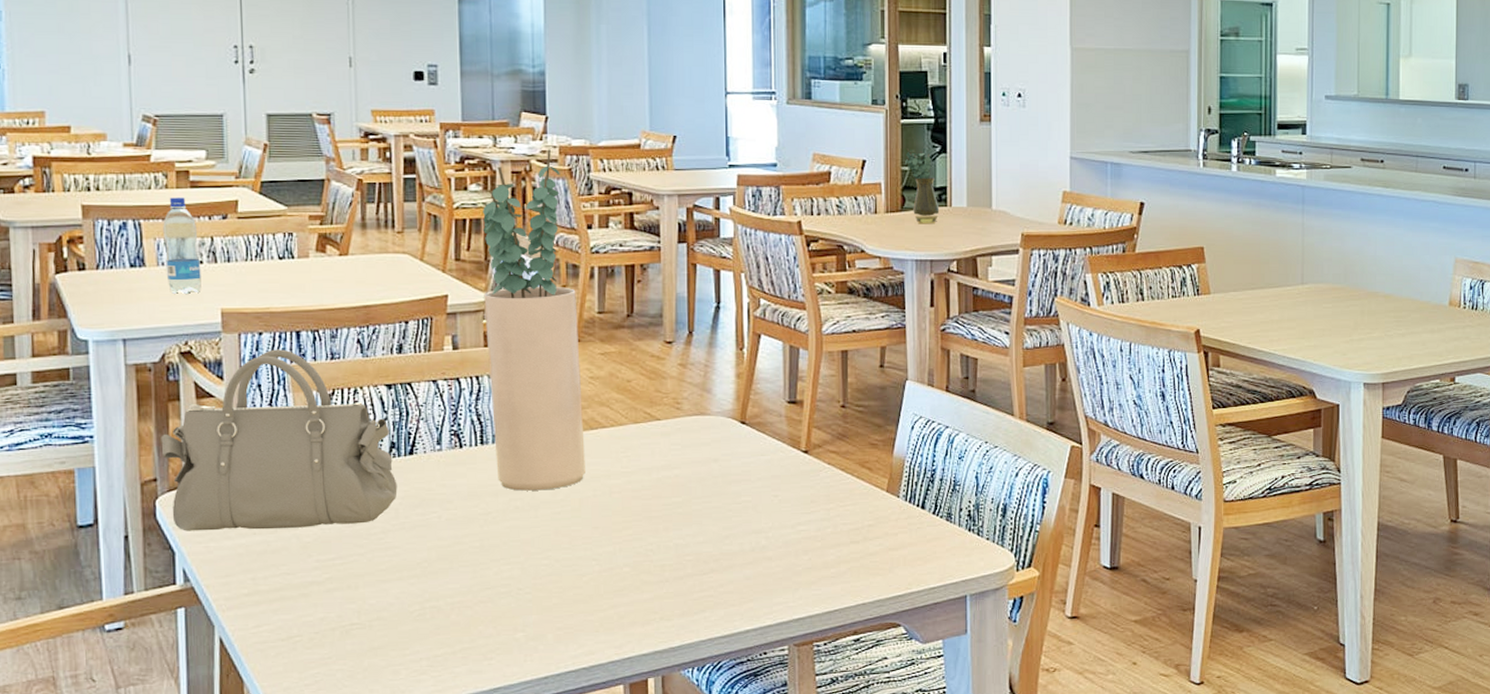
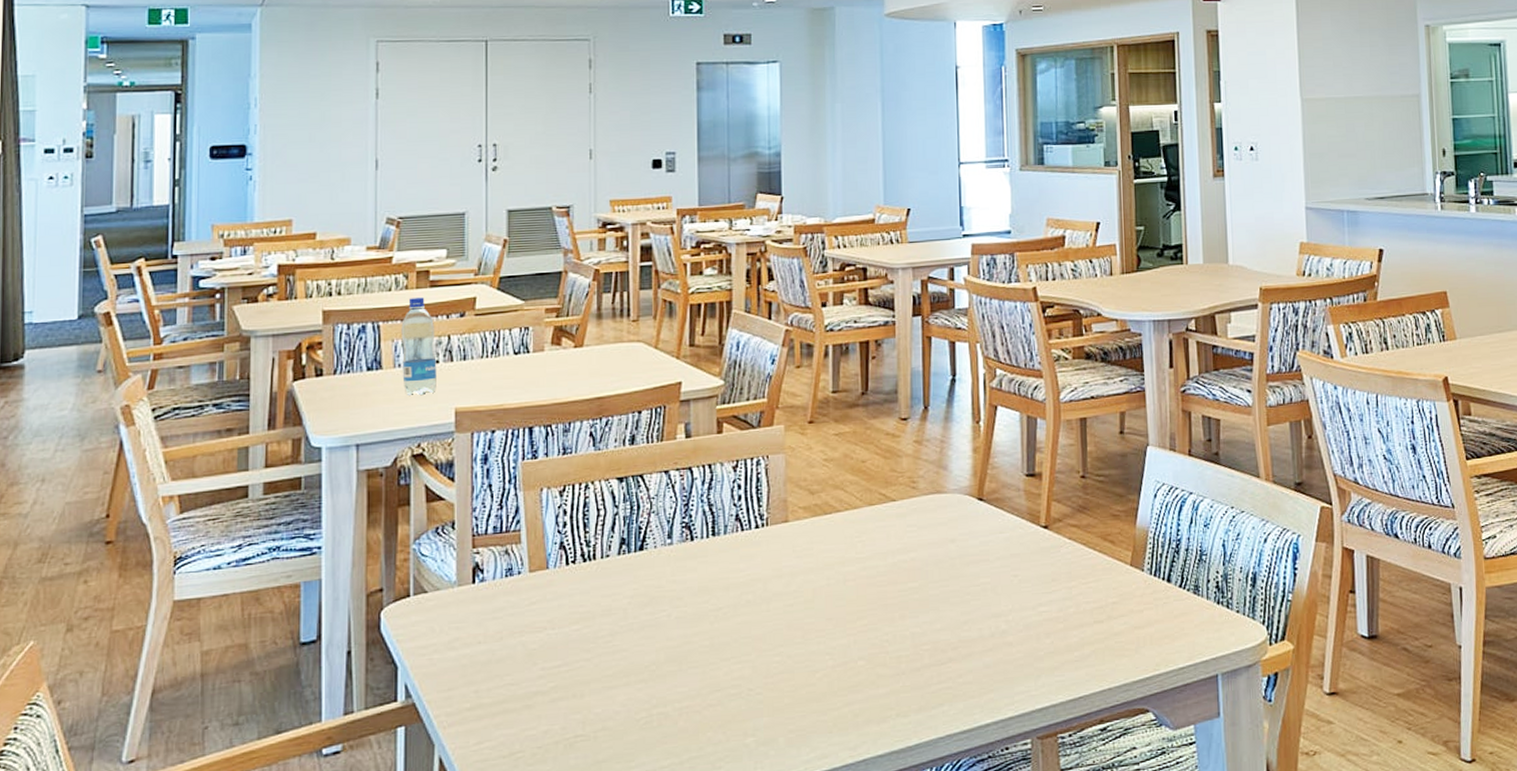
shoulder bag: present [160,349,398,531] -> none [389,446,627,644]
vase: present [483,149,585,491] -> none [718,229,819,584]
vase: present [905,148,940,224] -> none [1139,208,1176,284]

